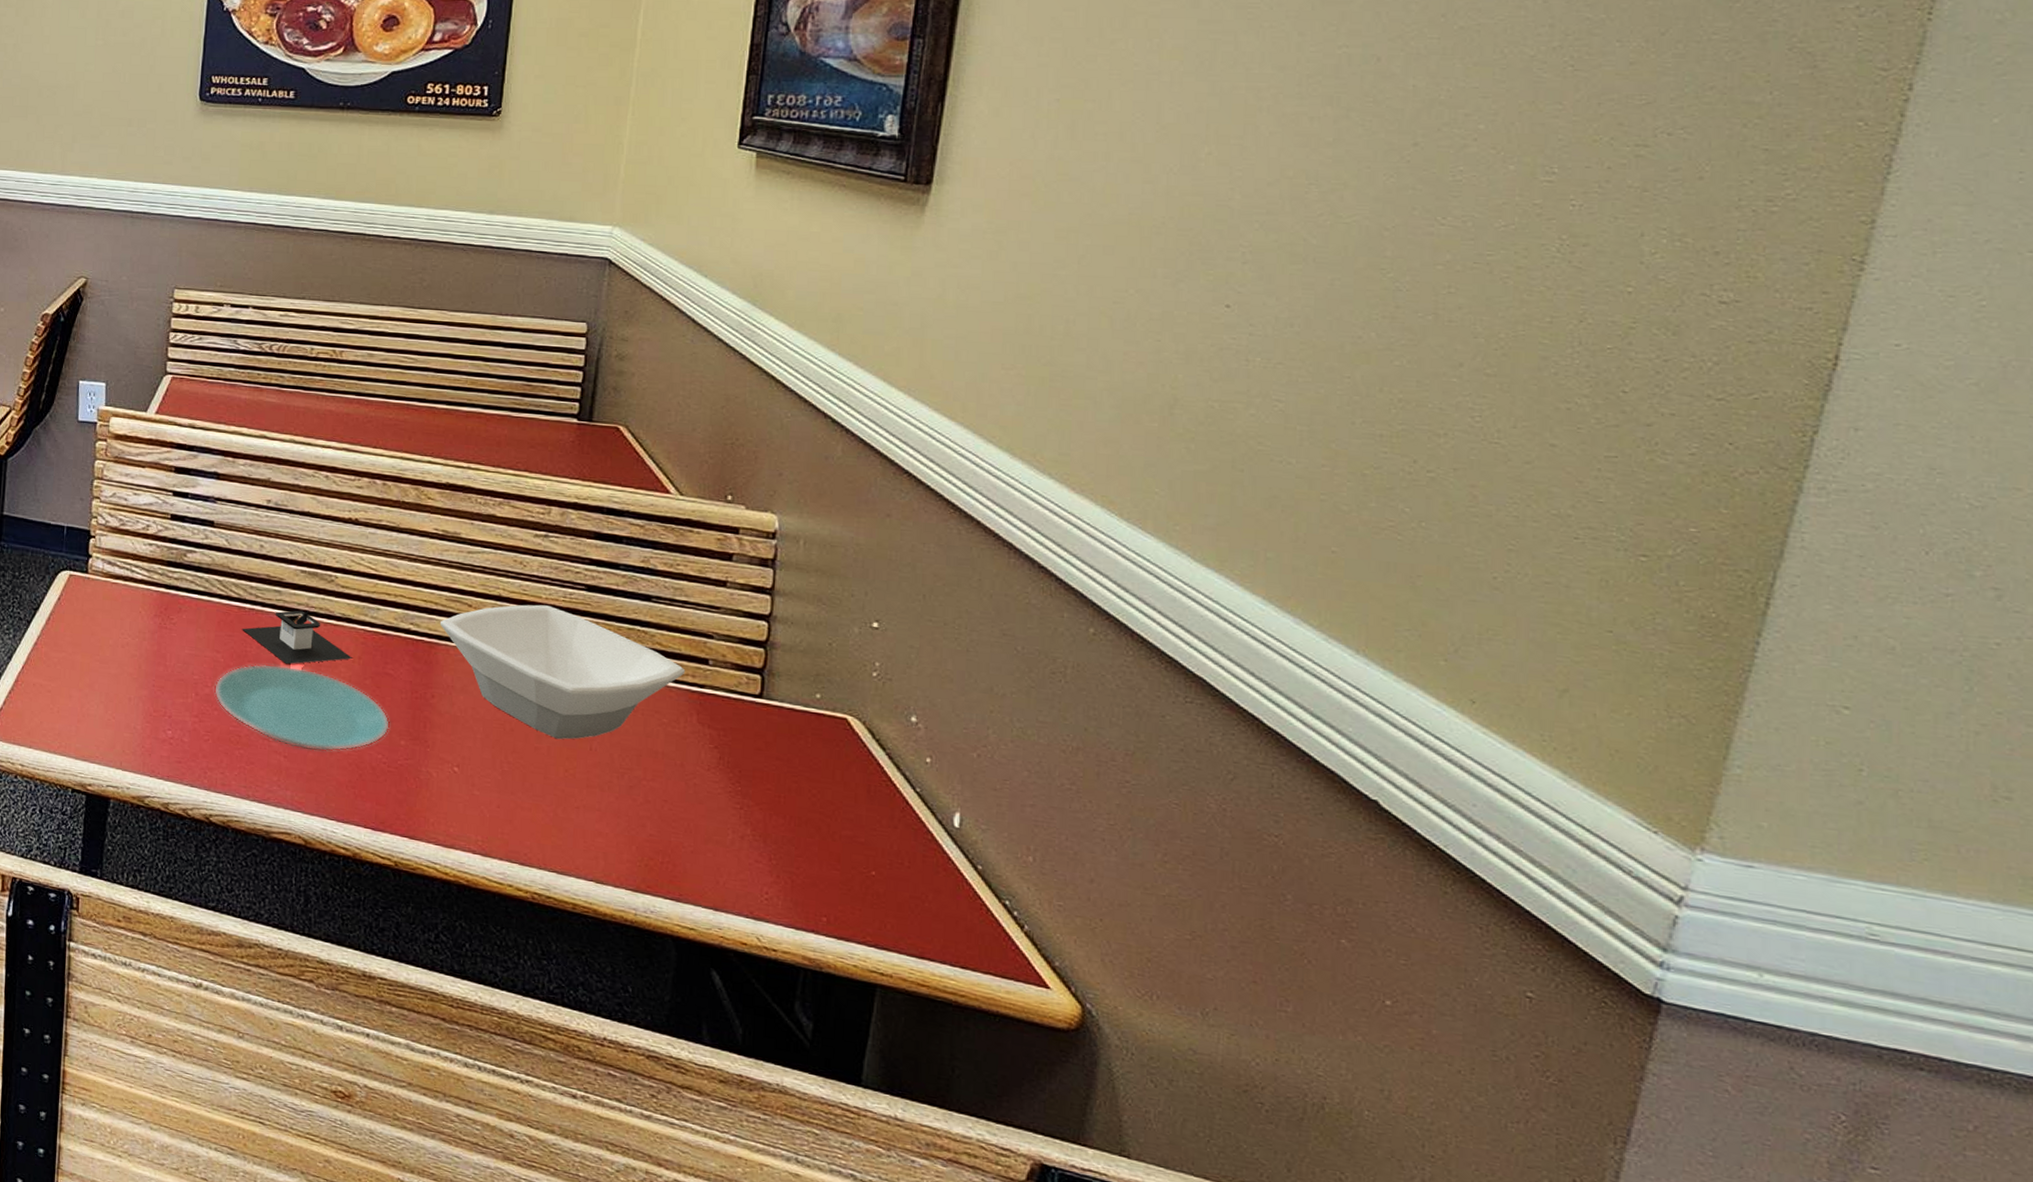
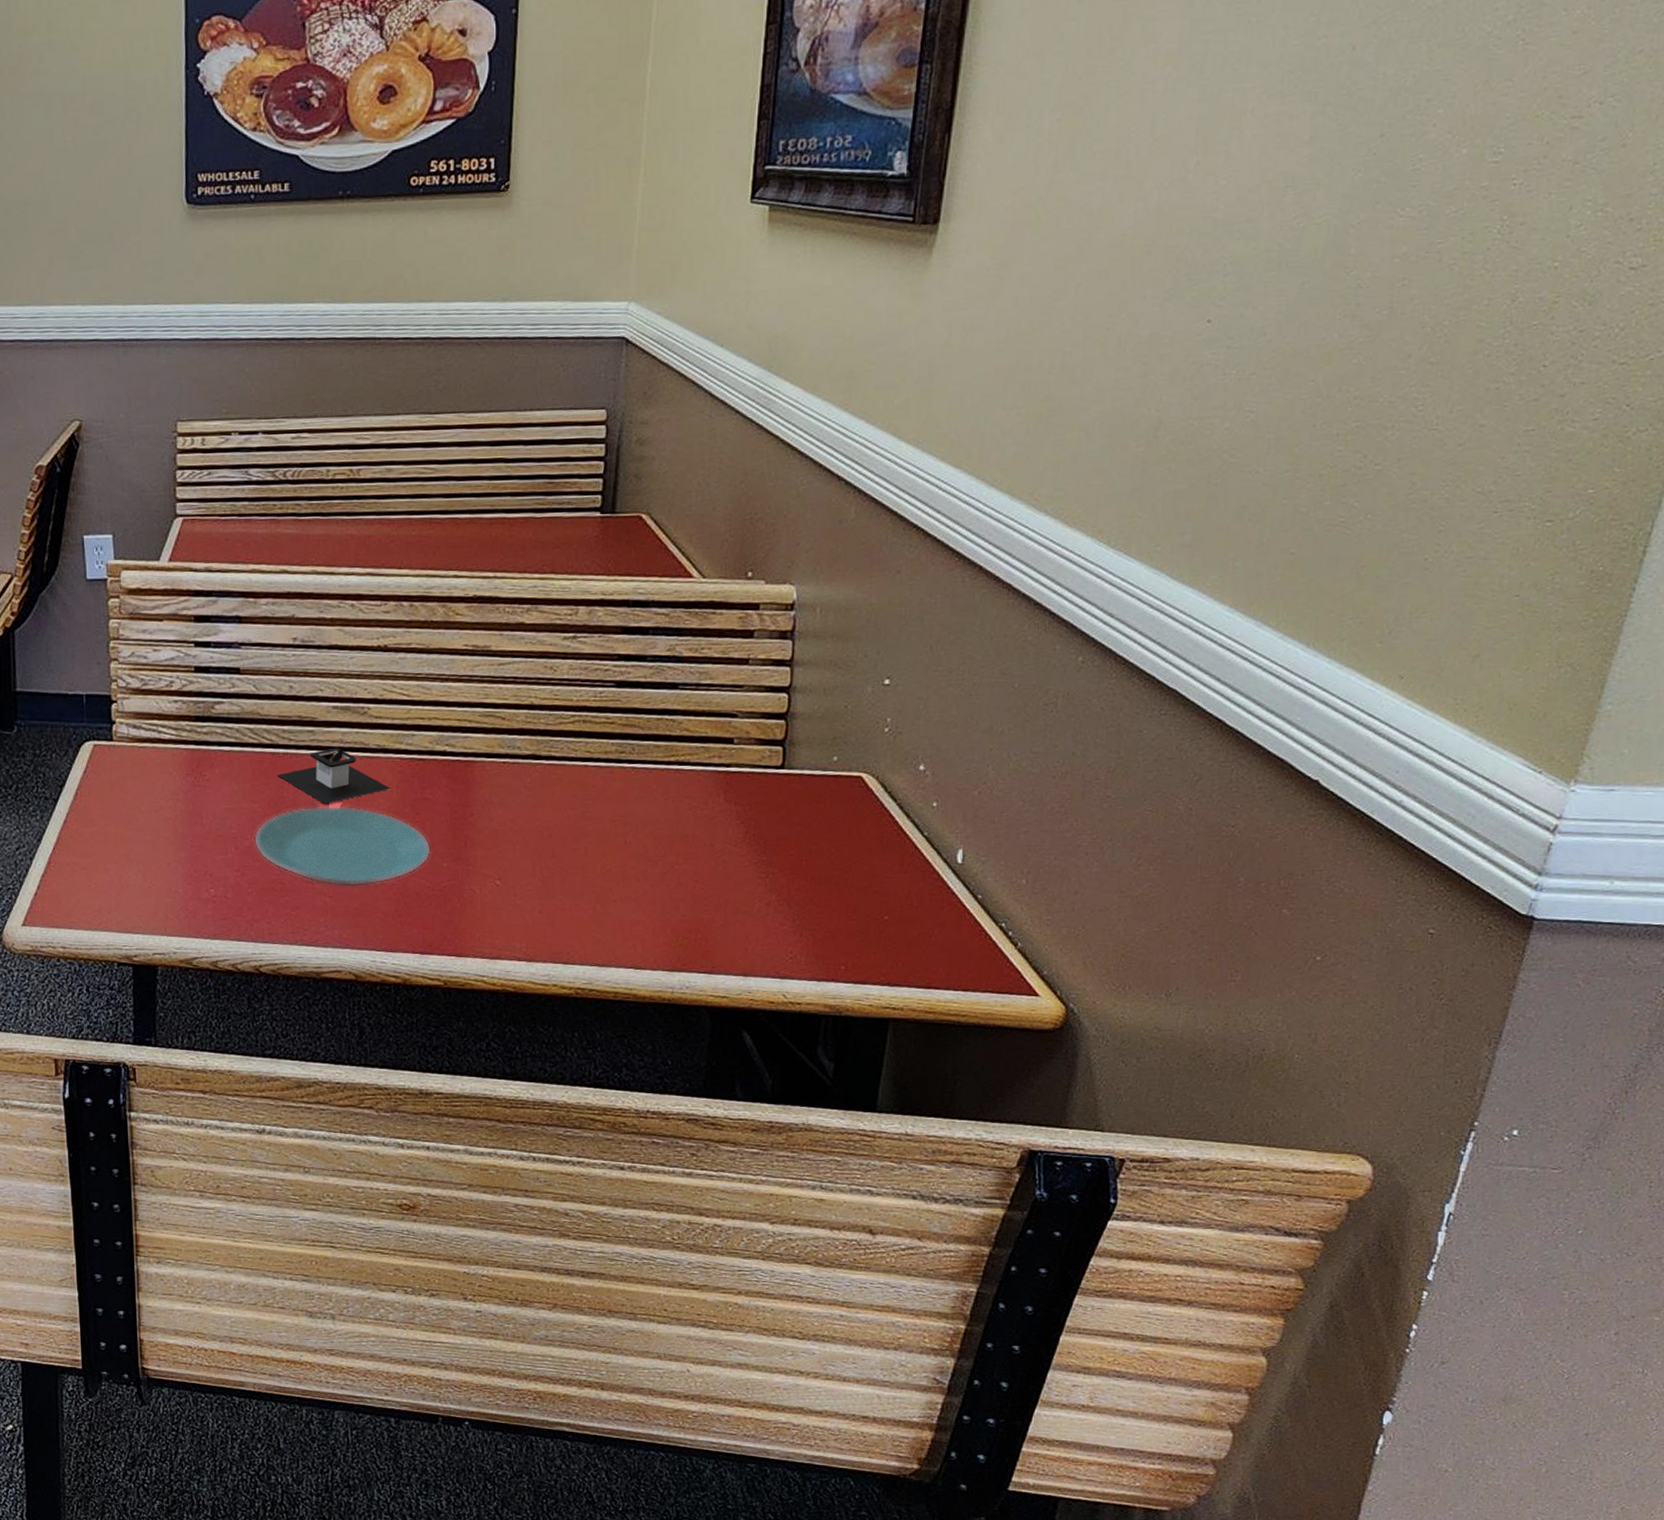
bowl: present [439,604,686,740] -> none [474,707,712,838]

